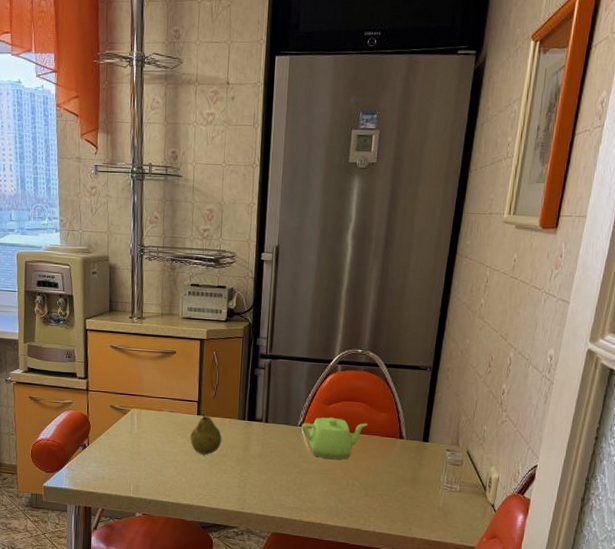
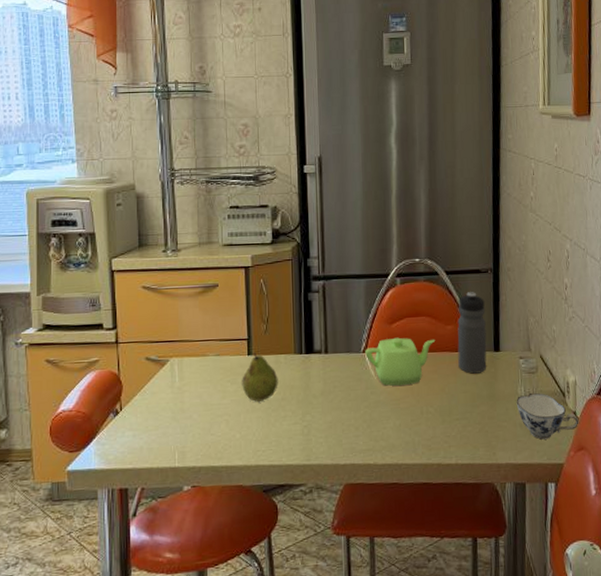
water bottle: none [387,385,420,459] -> present [457,292,487,374]
teacup: none [437,482,496,524] -> present [516,392,579,440]

